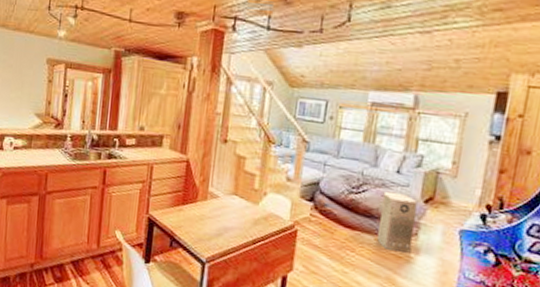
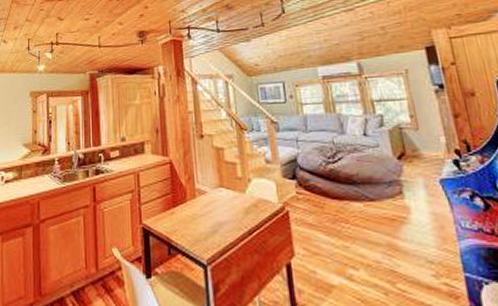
air purifier: present [377,191,418,253] -> none [358,154,402,214]

